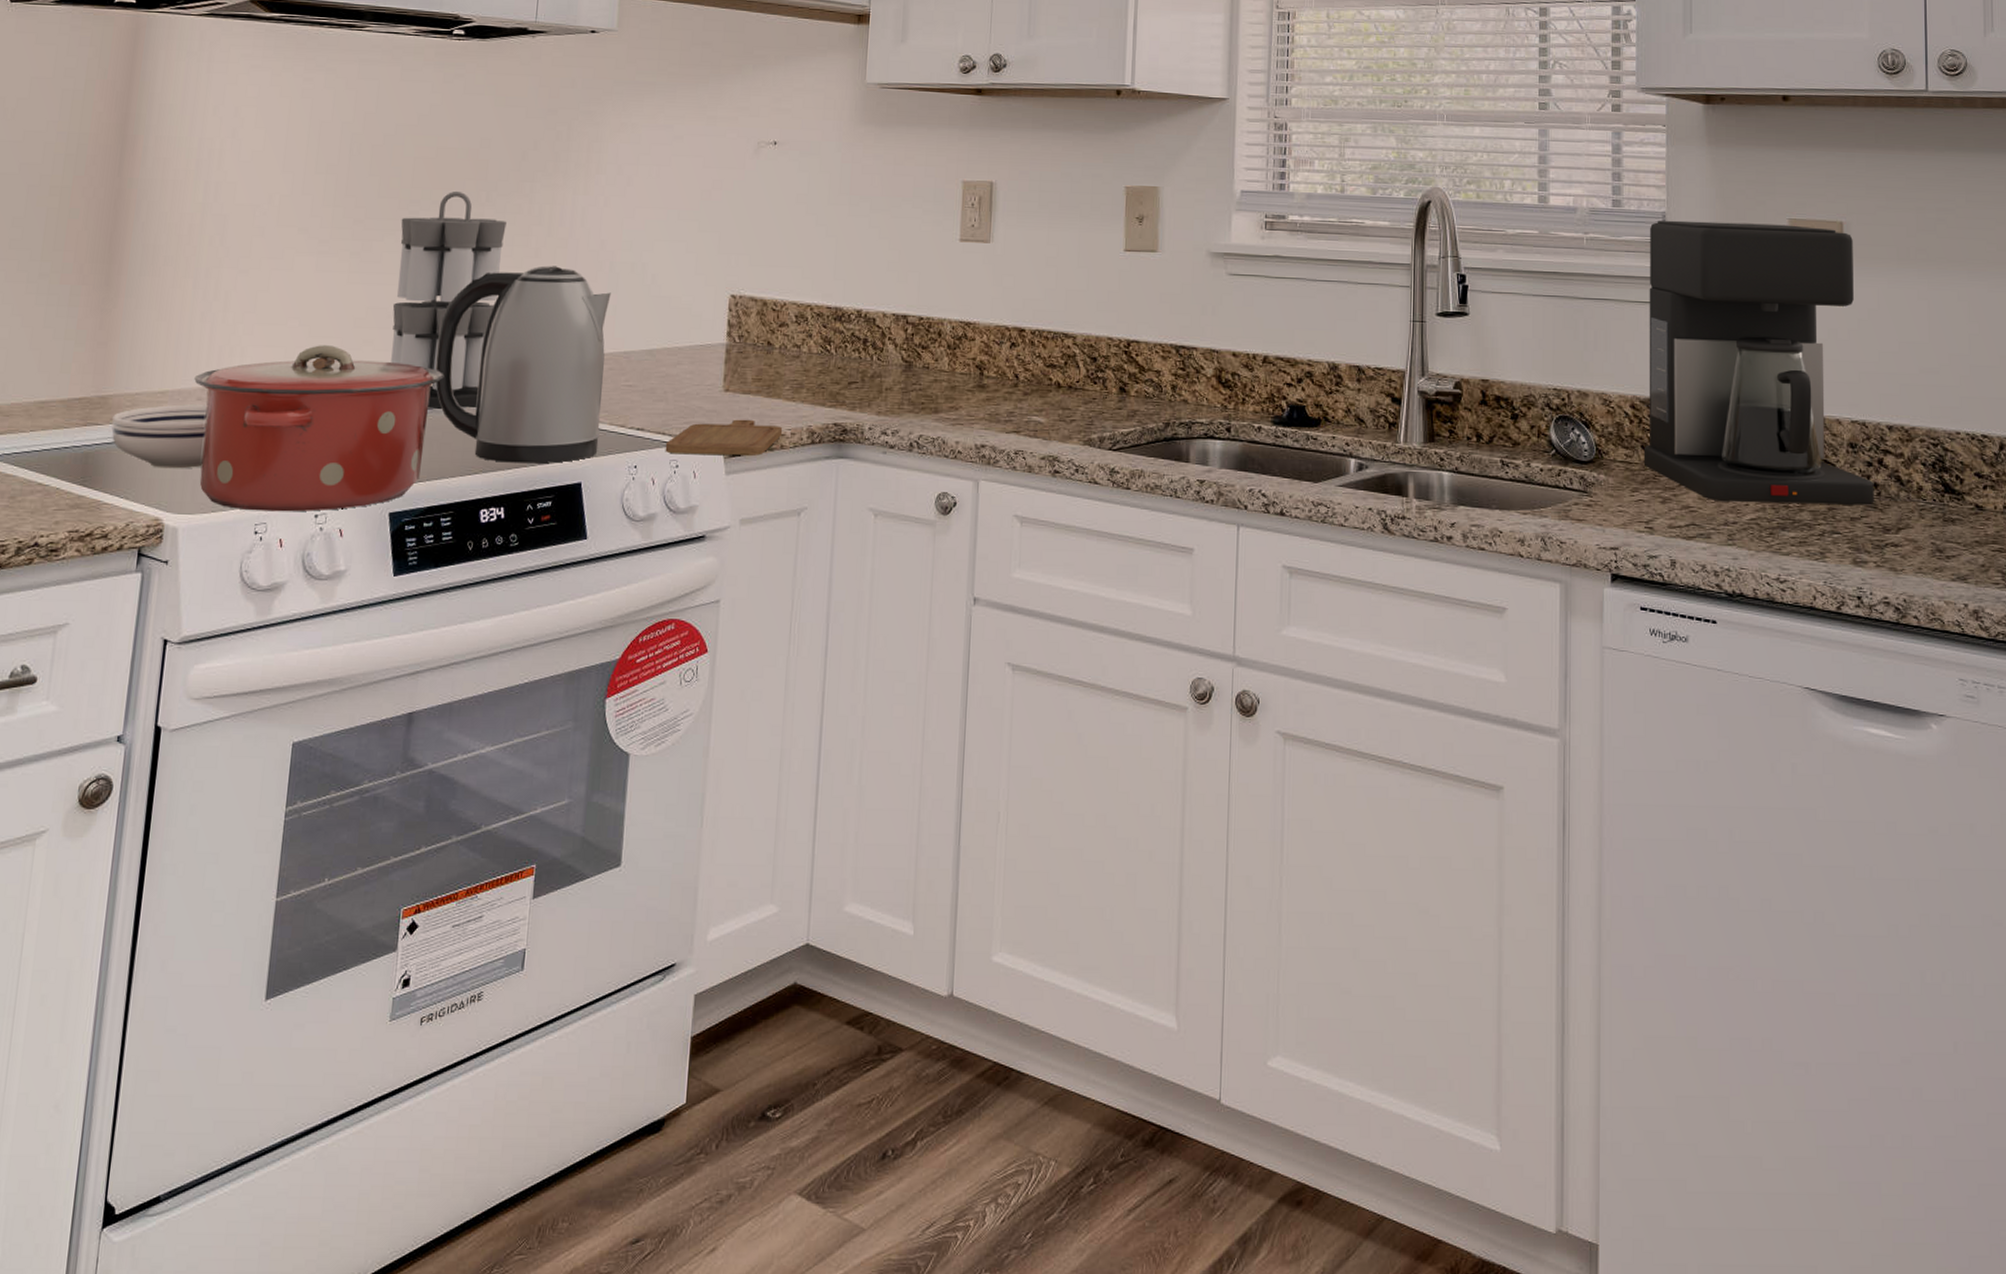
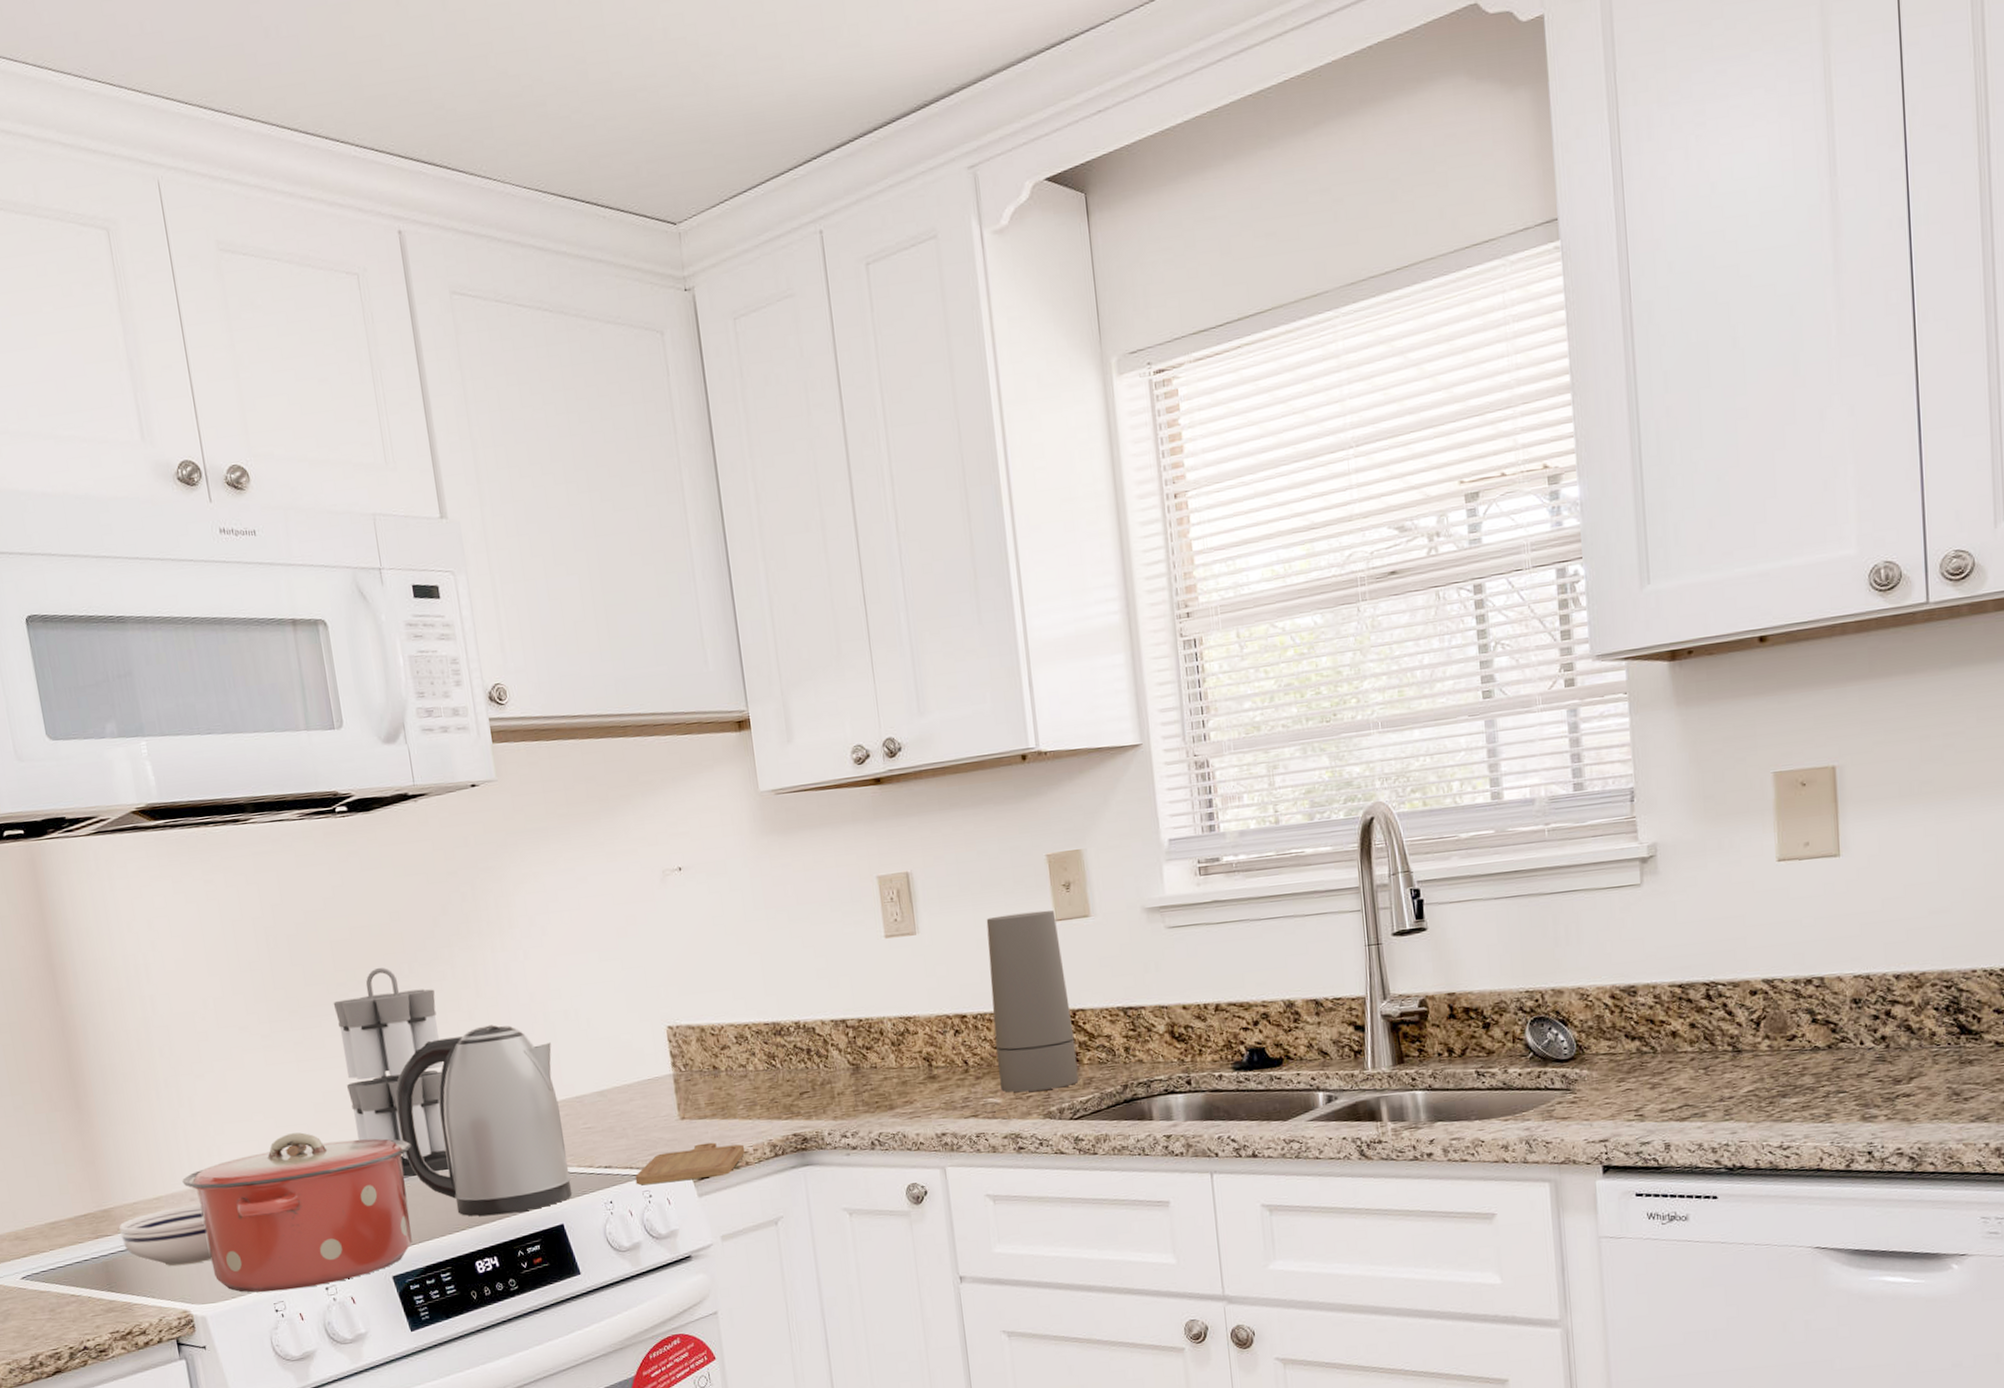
canister: none [1047,237,1126,416] -> present [986,910,1079,1093]
coffee maker: present [1643,220,1874,506] -> none [1618,775,1883,1079]

